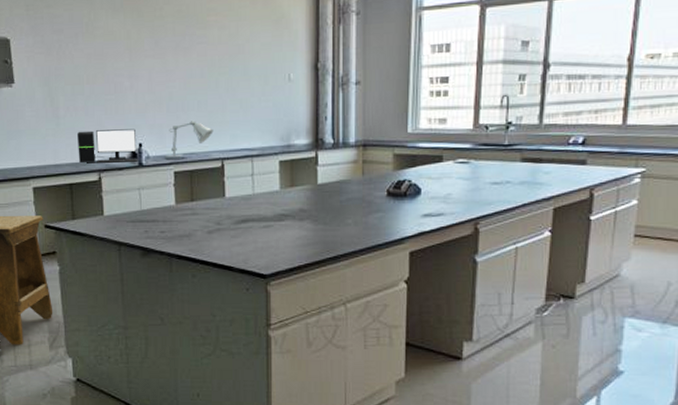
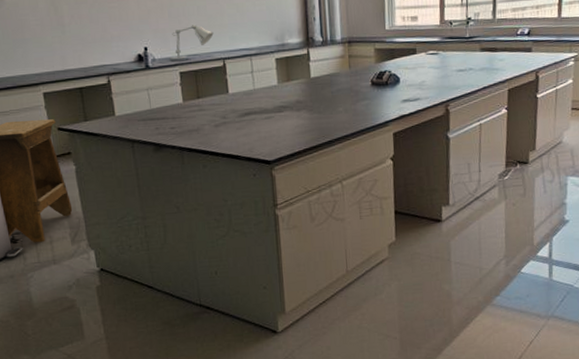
desktop computer: present [78,129,137,164] -> none [84,34,144,68]

